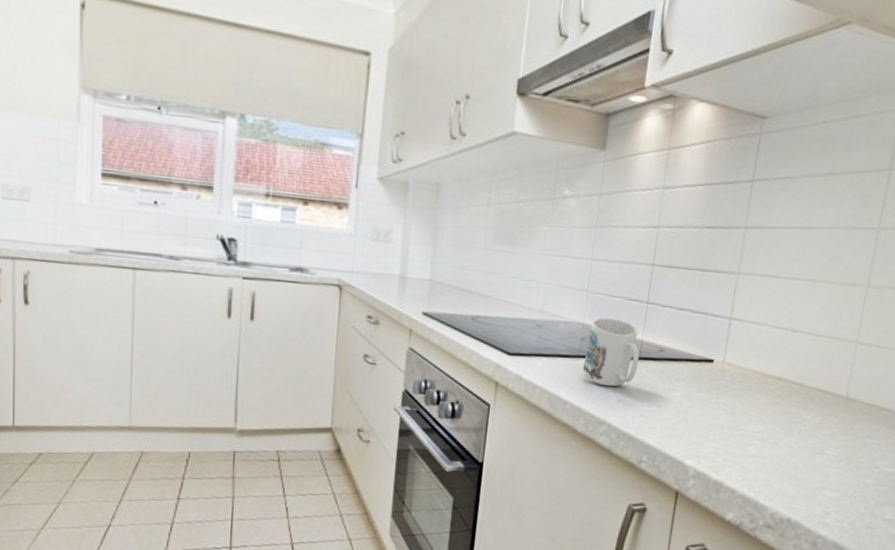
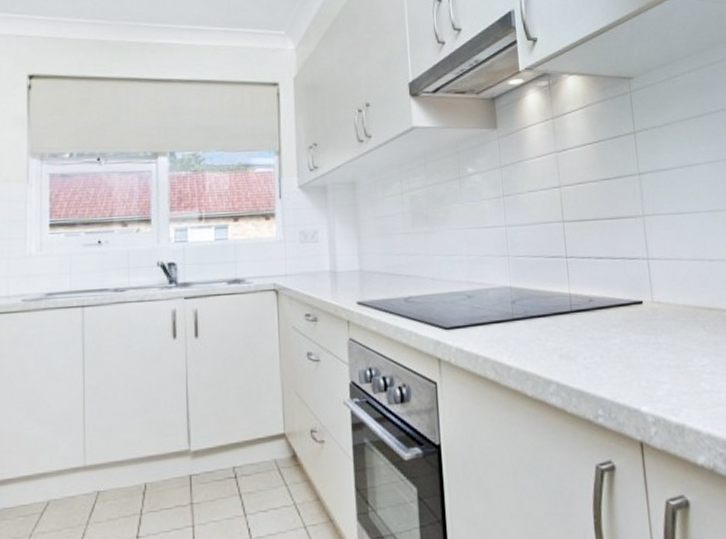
mug: present [582,317,640,387] -> none [518,277,572,345]

